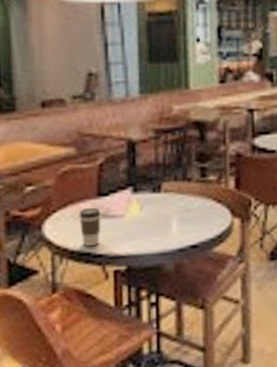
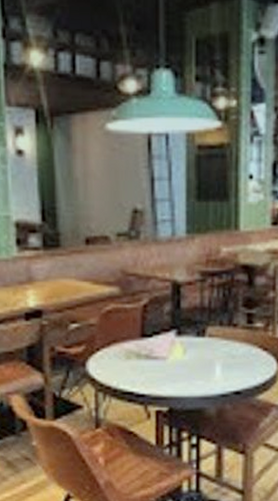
coffee cup: present [79,207,101,246] -> none [122,347,144,385]

